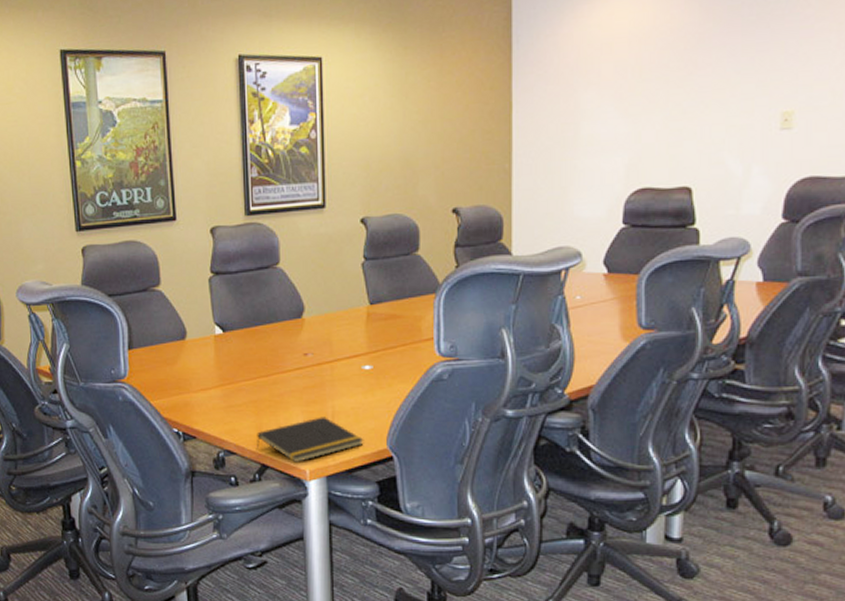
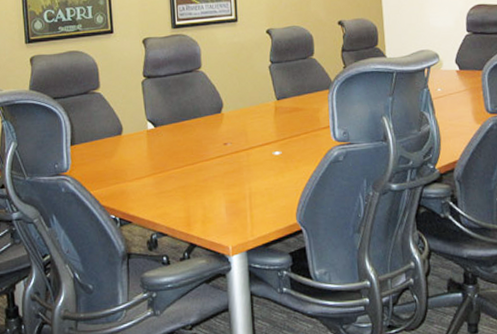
notepad: present [256,417,364,462] -> none [184,198,277,240]

